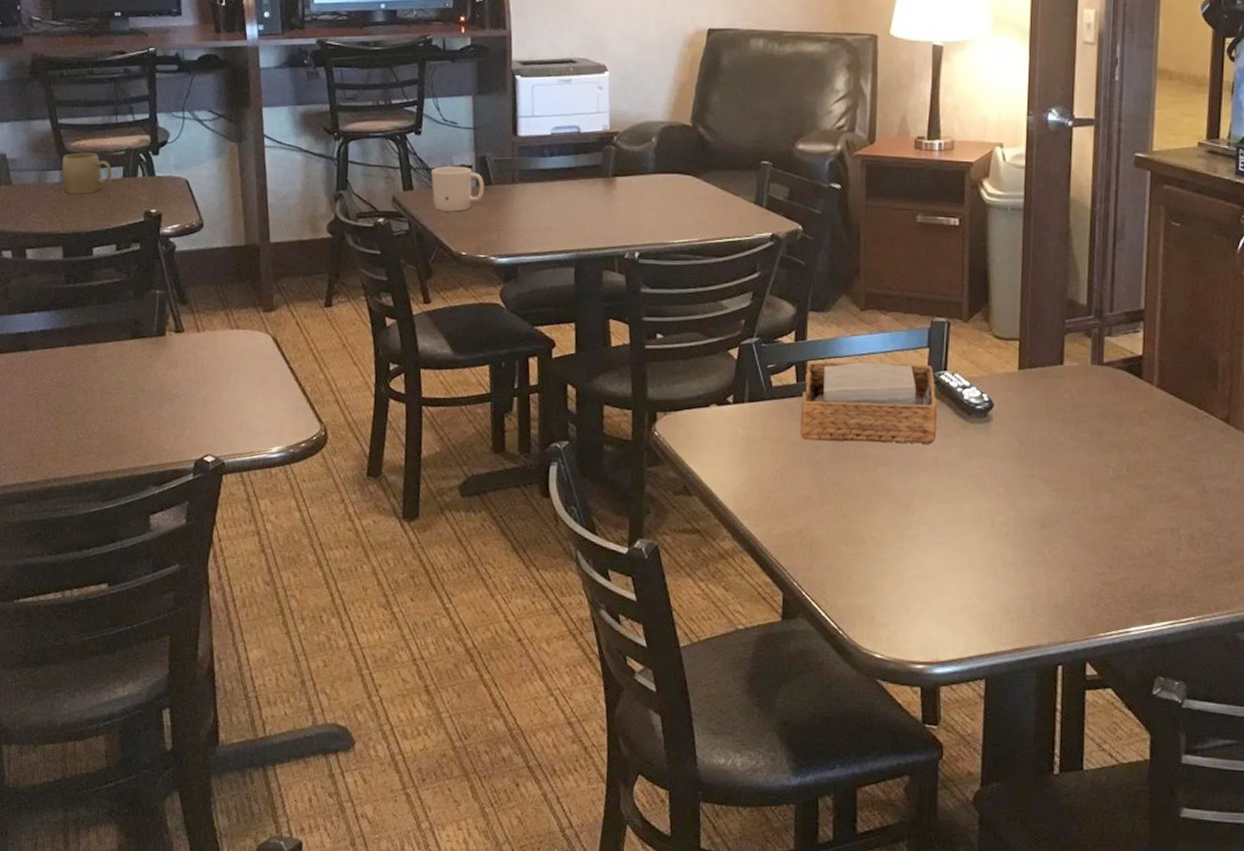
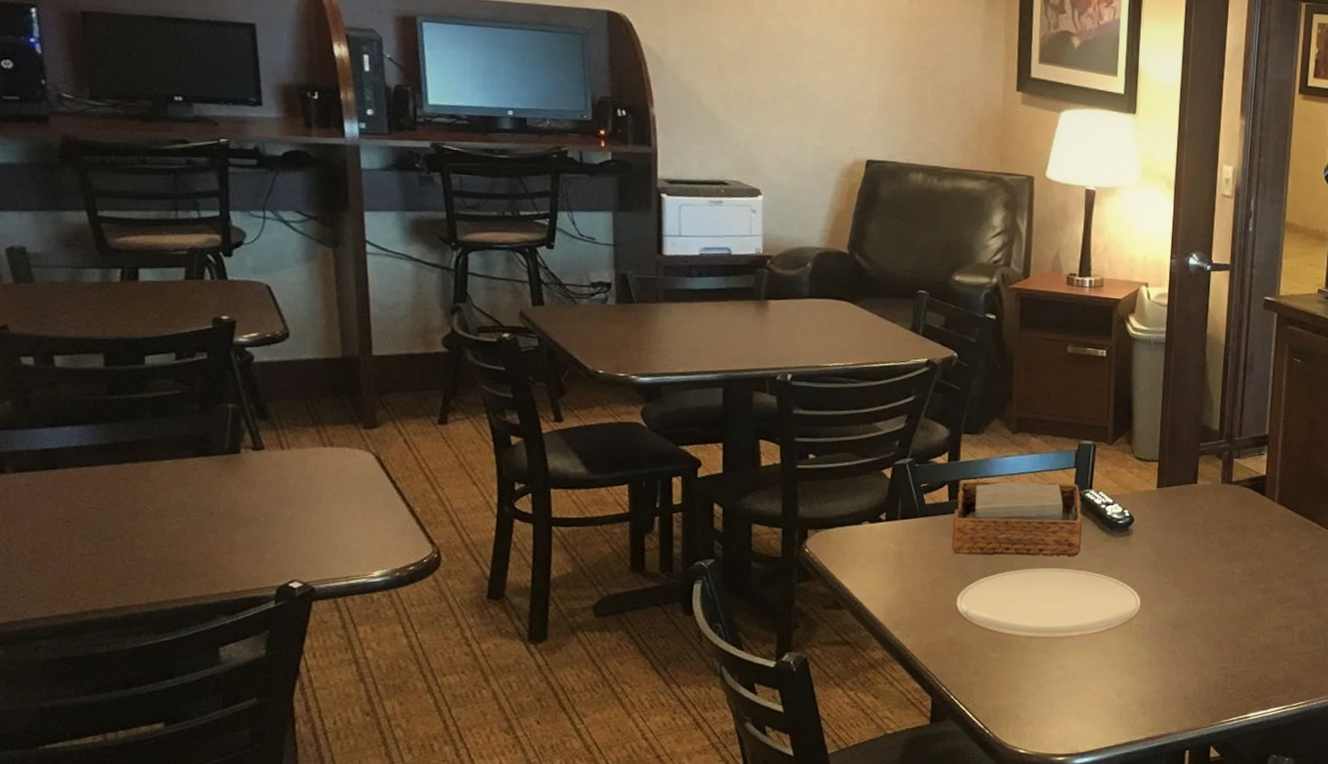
mug: present [62,152,112,194] -> none [103,249,170,296]
mug: present [430,166,485,212] -> none [564,282,626,329]
plate: none [805,456,1004,535] -> present [955,568,1141,640]

